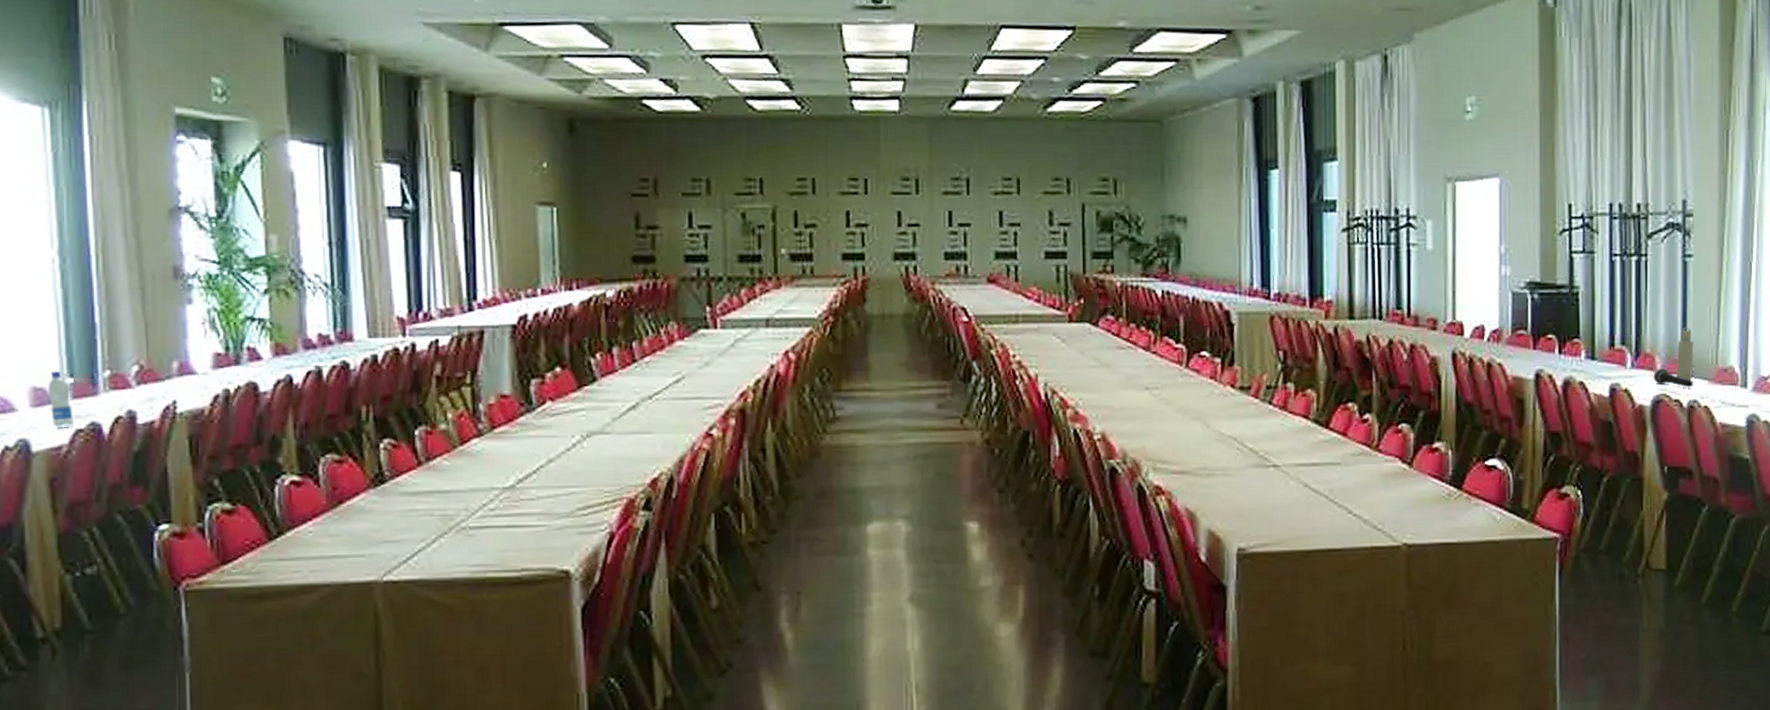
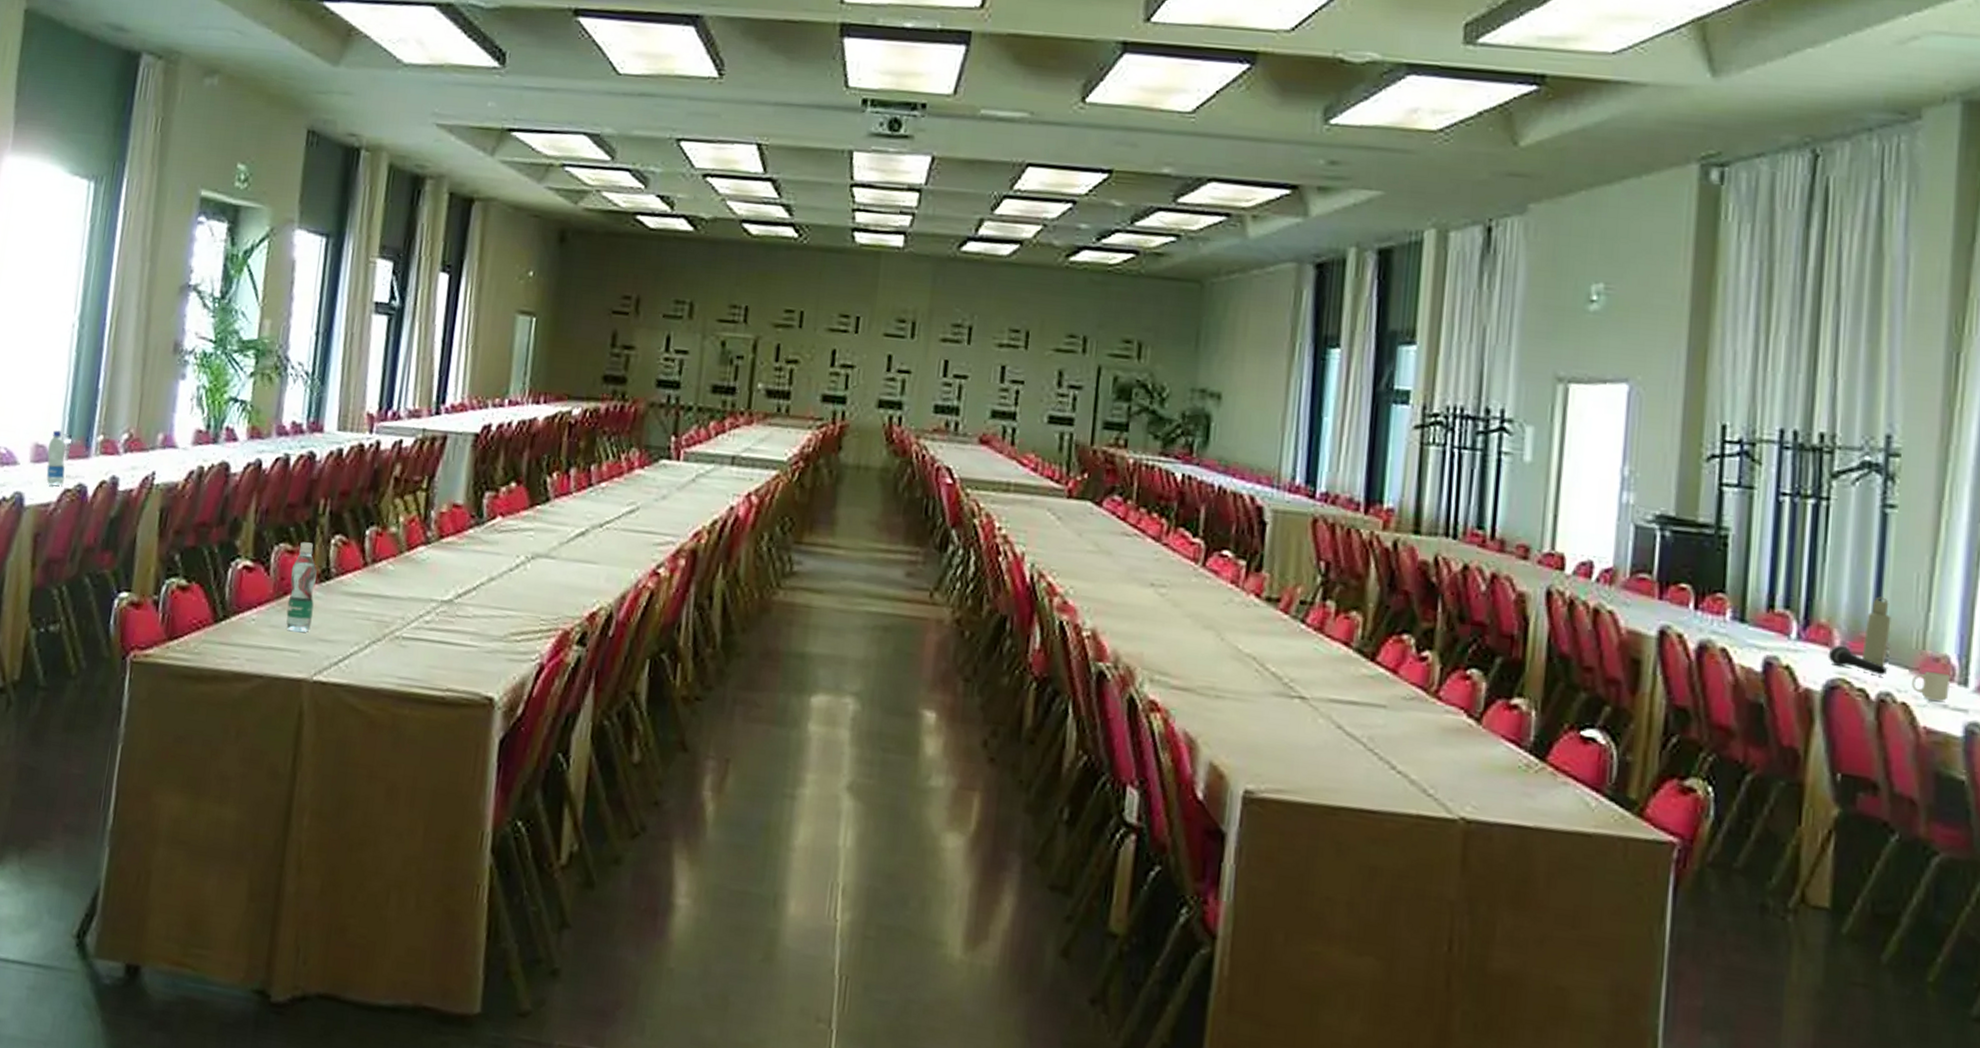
bottle: none [342,450,372,538] -> present [285,542,317,633]
cup: none [1711,380,1735,401] -> present [1912,672,1950,701]

